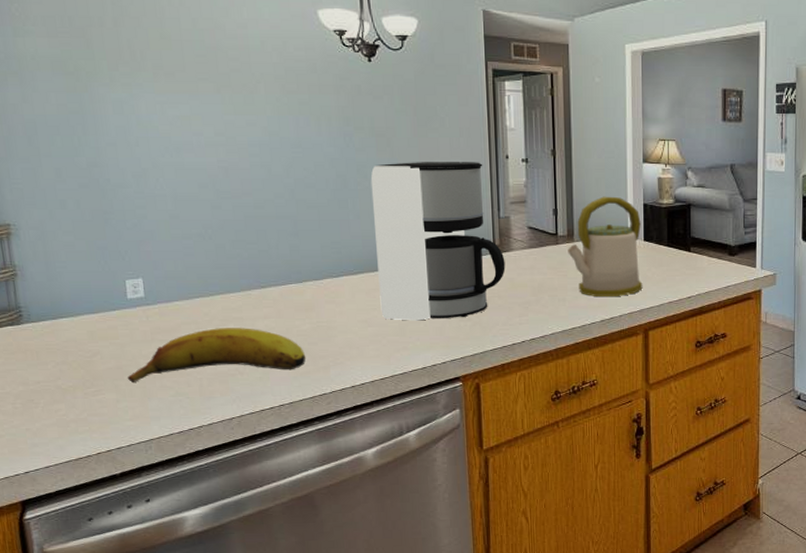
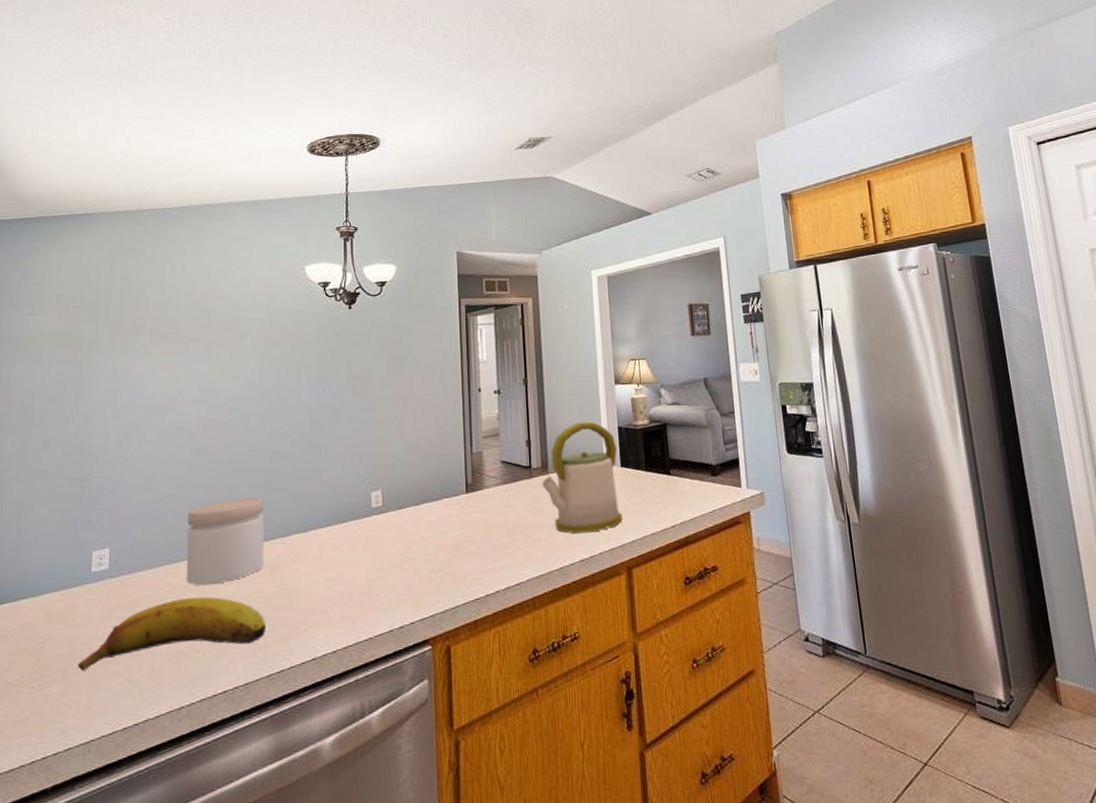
jar: none [217,242,299,318] -> present [186,497,264,586]
coffee maker: present [370,162,506,321] -> none [345,397,478,577]

